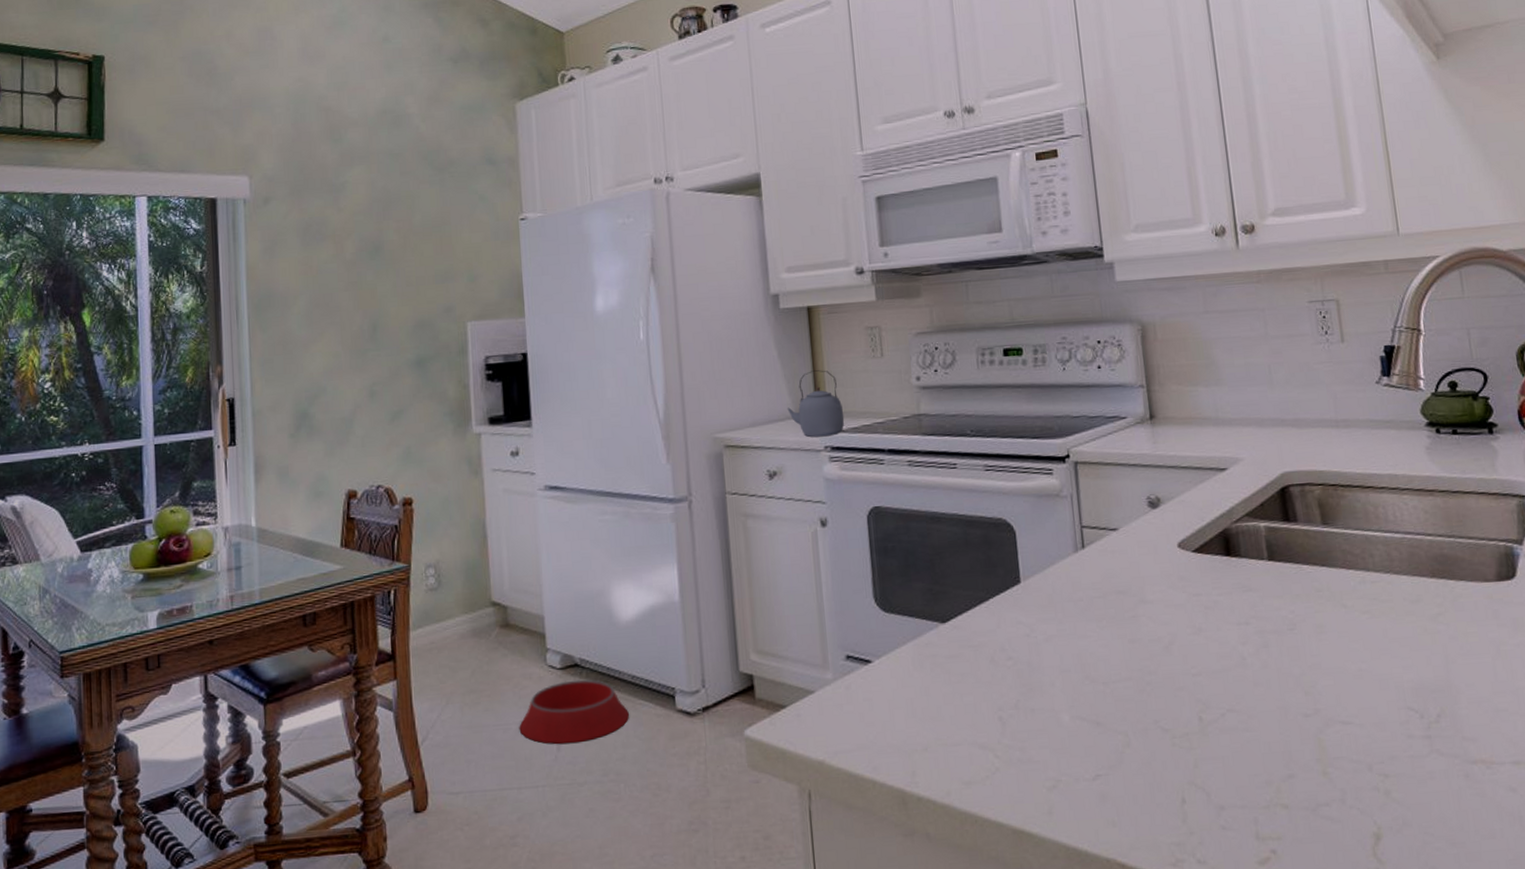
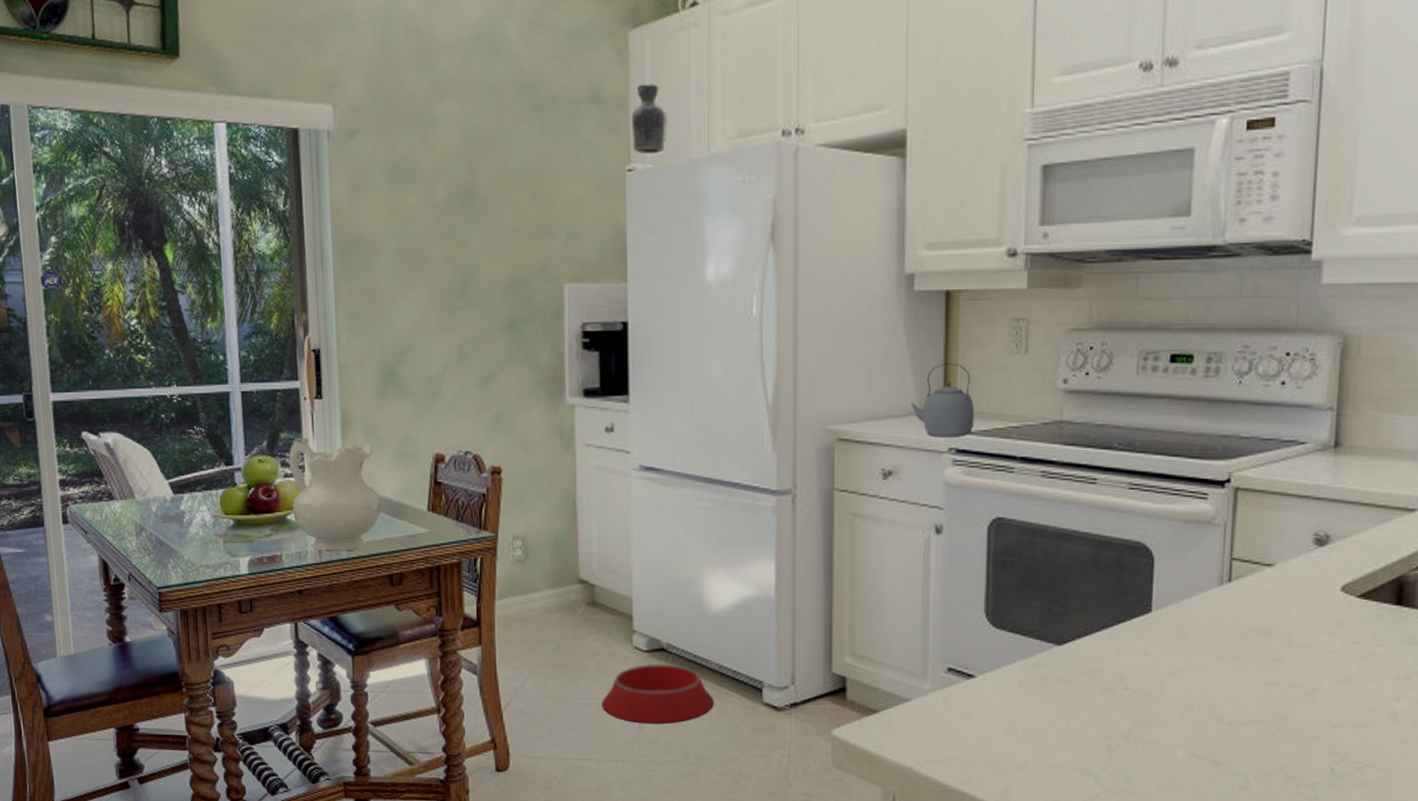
ceramic pitcher: none [201,484,295,597] -> present [289,437,382,551]
ceramic jug: none [521,145,553,204] -> present [631,84,665,154]

